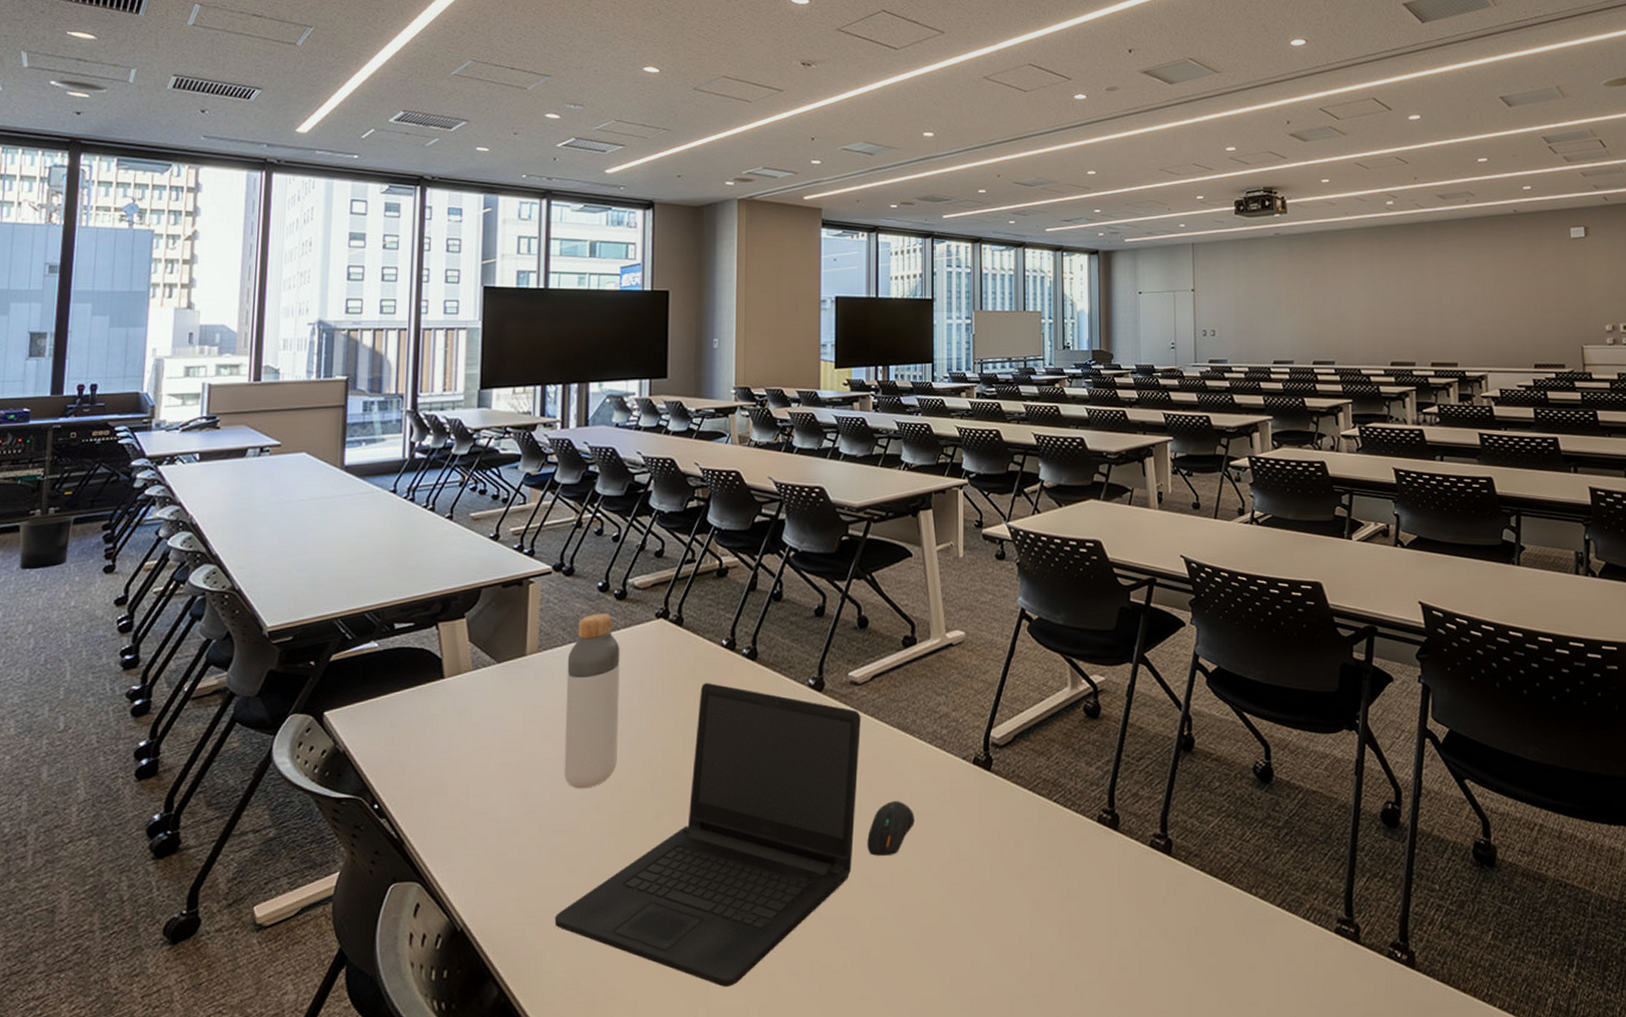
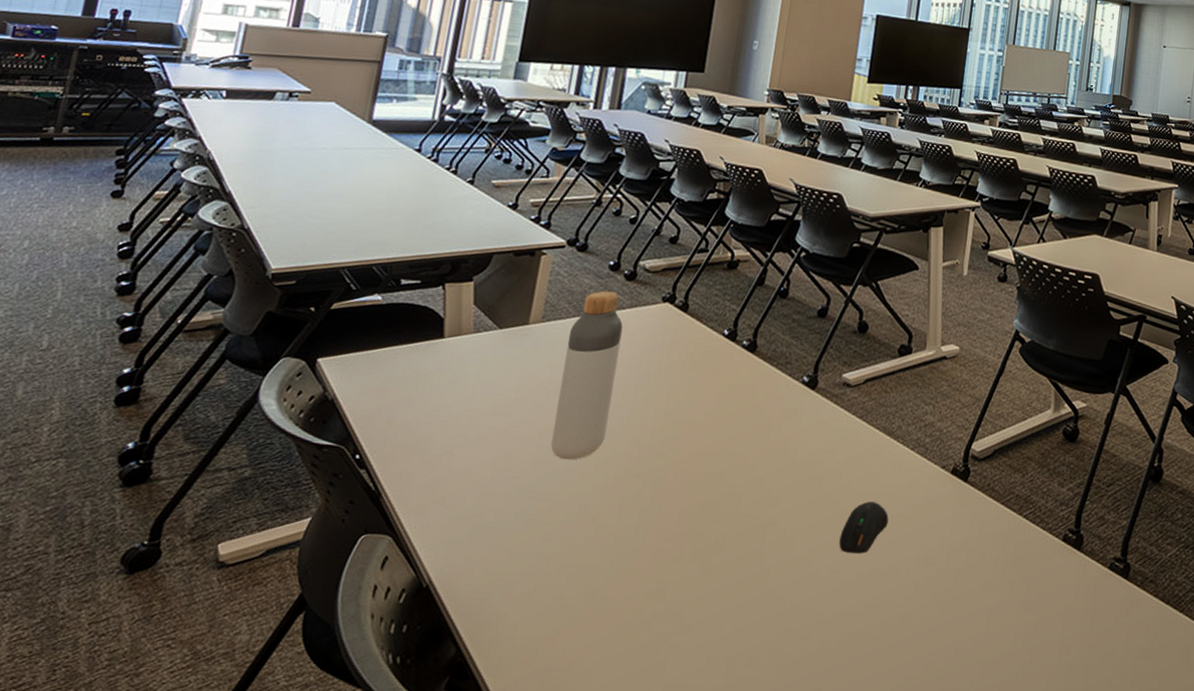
waste bin: present [17,516,75,569] -> none [24,136,89,186]
laptop: present [554,683,861,987] -> none [521,369,849,666]

